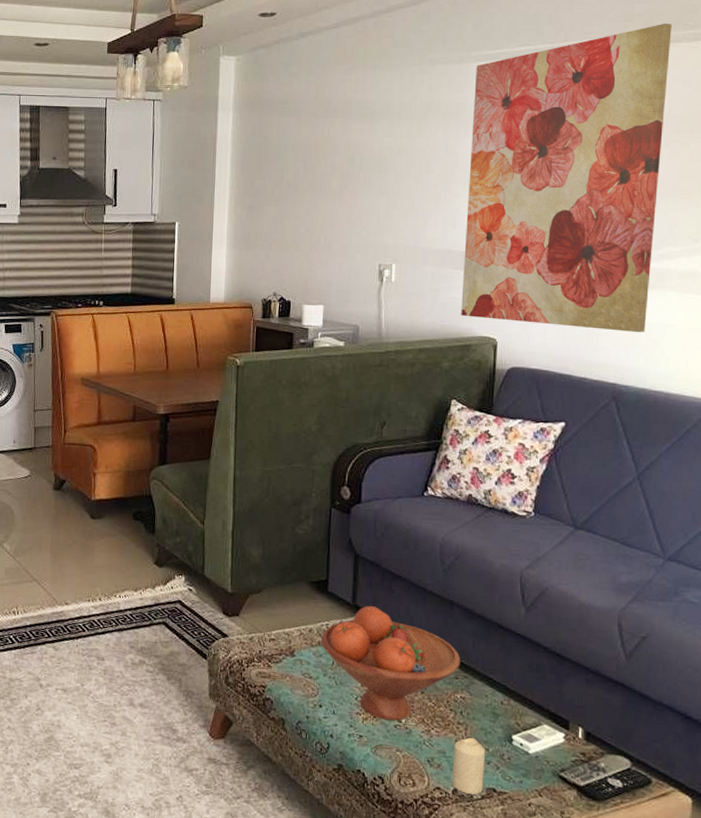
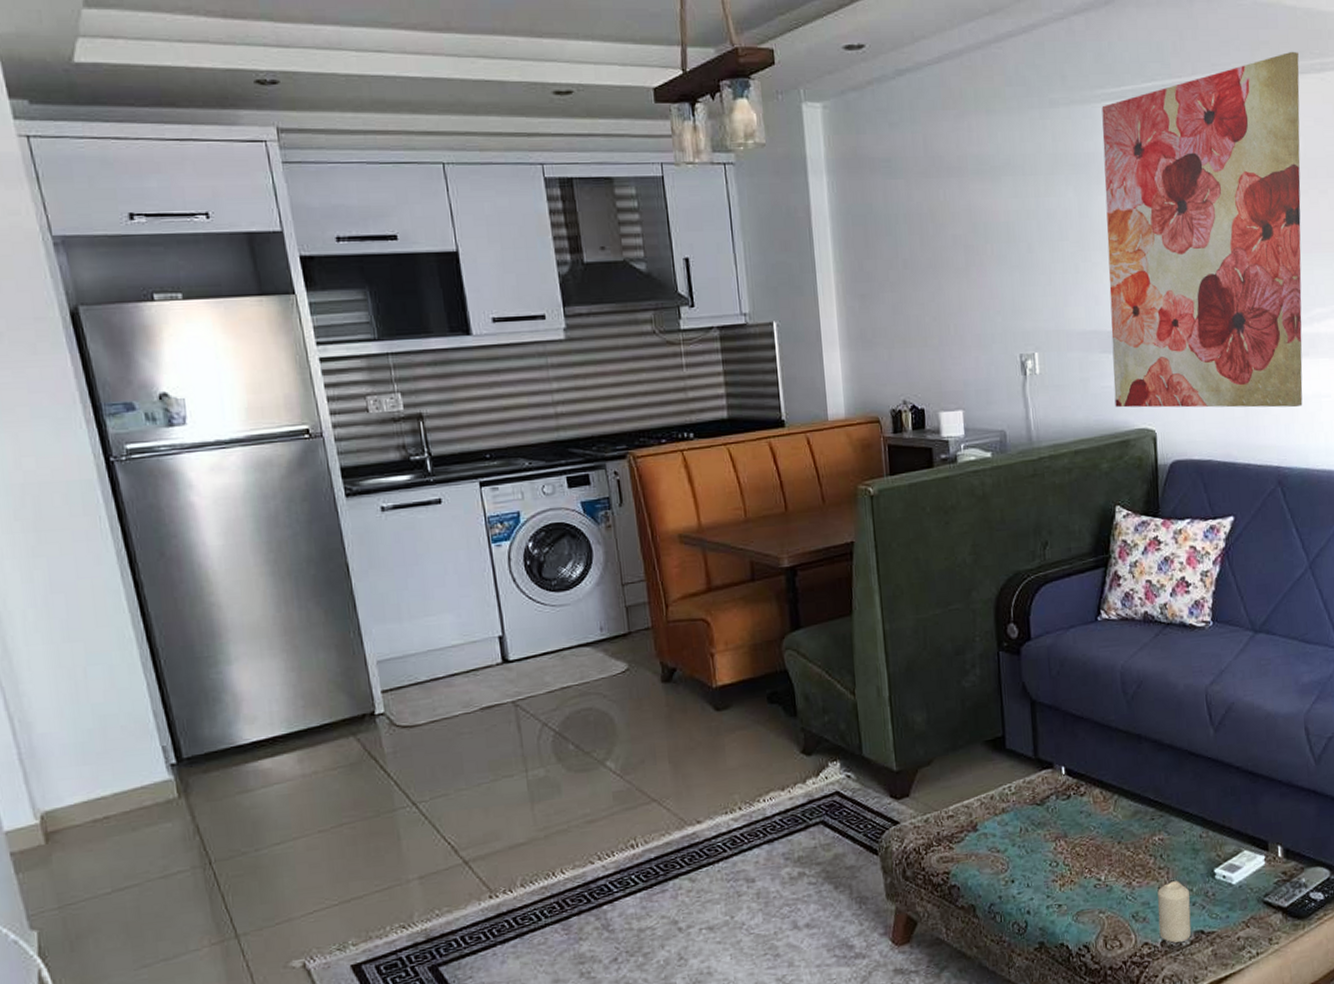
fruit bowl: present [320,606,461,721] -> none [1004,756,1155,882]

